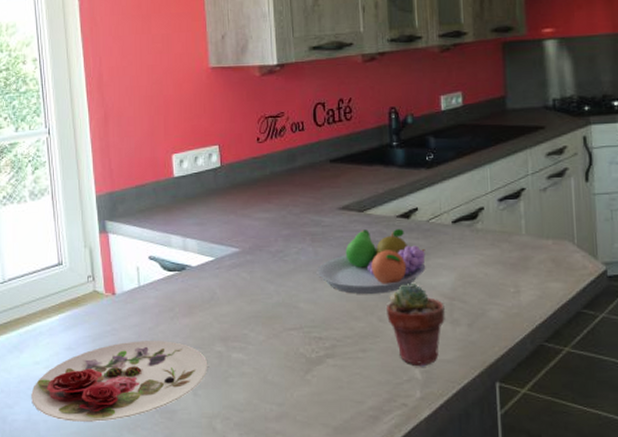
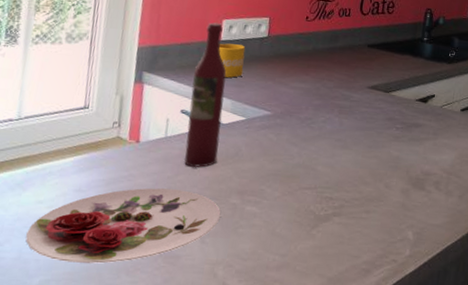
wine bottle: none [153,158,194,317] -> present [183,22,227,168]
mug: none [173,179,203,216] -> present [218,43,246,78]
fruit bowl: present [317,229,426,294] -> none [338,108,435,164]
potted succulent: present [387,284,445,367] -> none [393,157,443,229]

